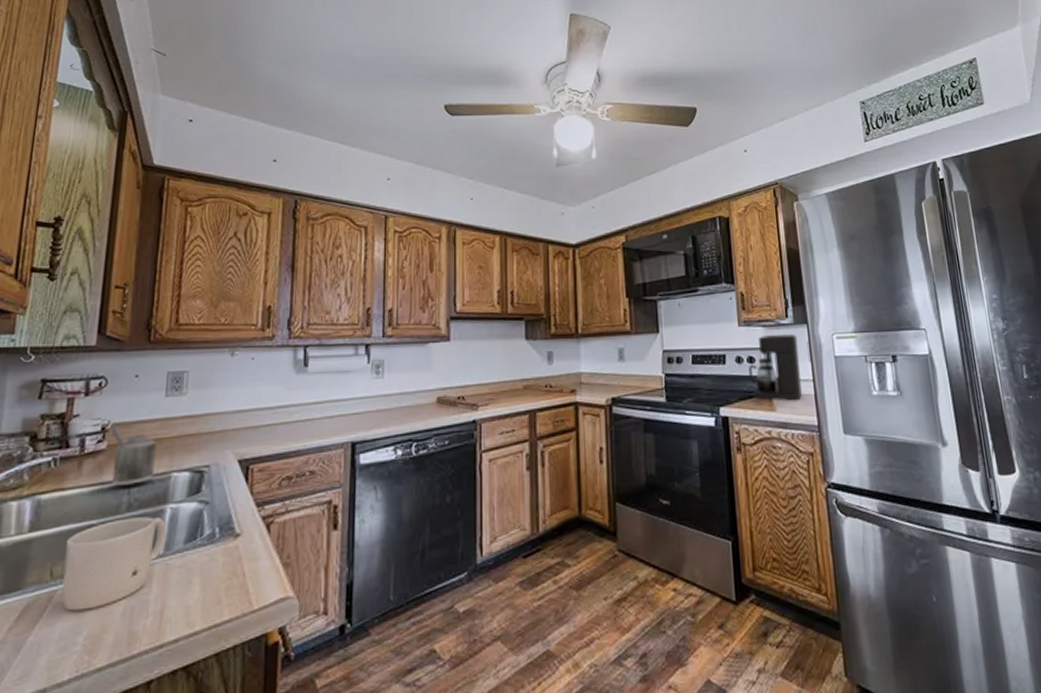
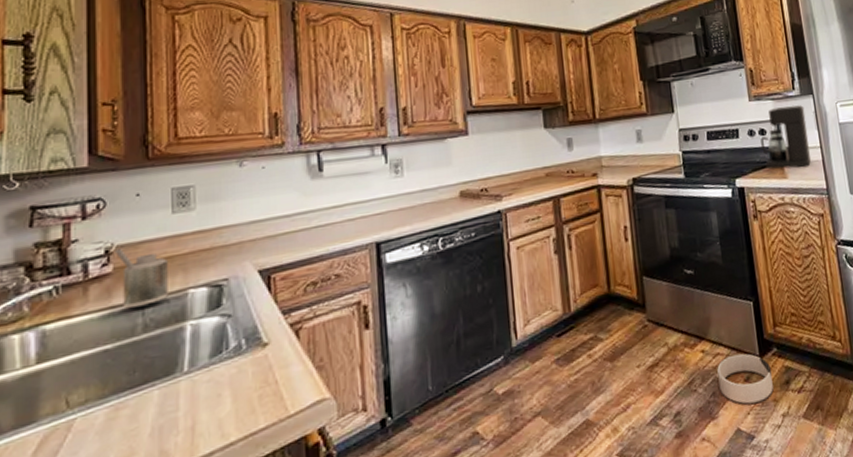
mug: present [61,516,167,611] -> none [79,335,190,438]
pet bowl: none [689,596,749,655] -> present [717,353,774,405]

